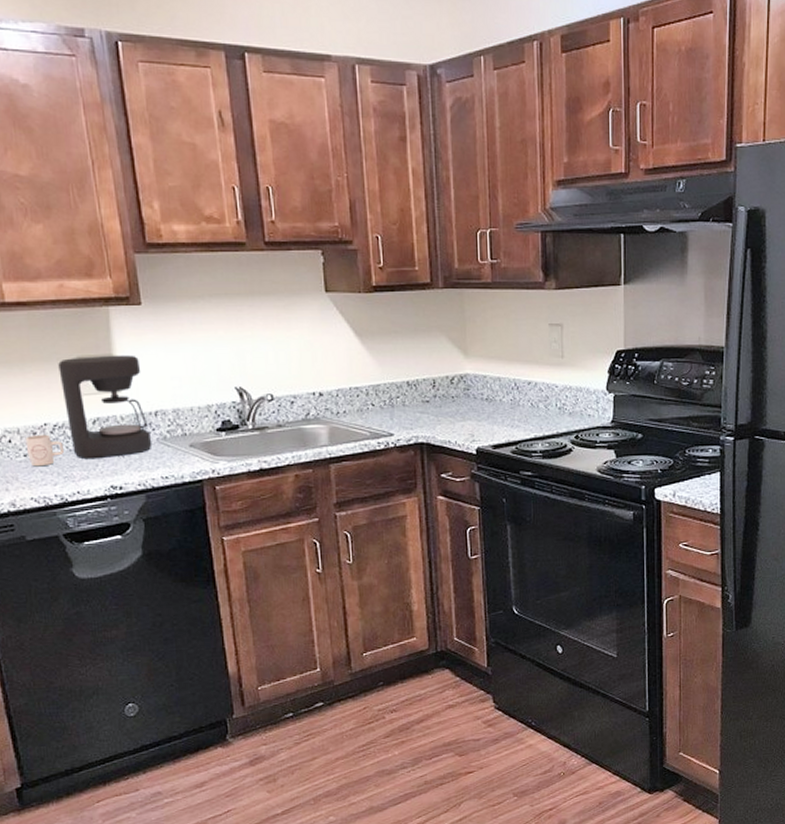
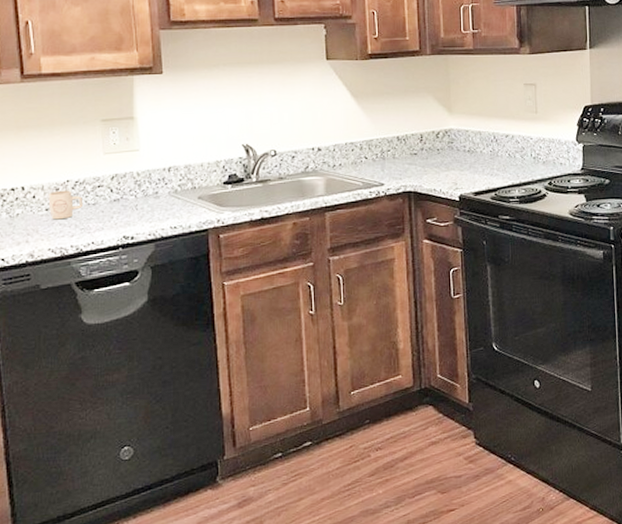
coffee maker: present [58,355,153,460] -> none [84,117,164,212]

